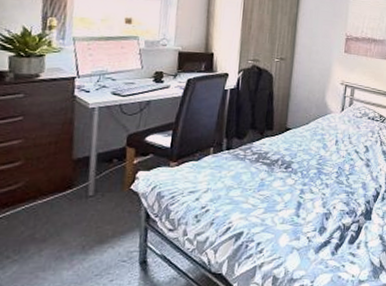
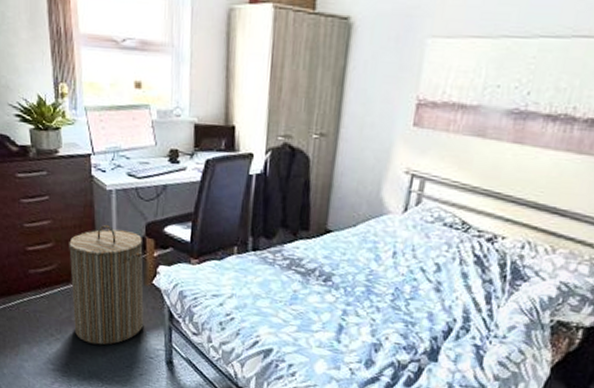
laundry hamper: none [37,138,124,259] -> present [69,224,144,345]

